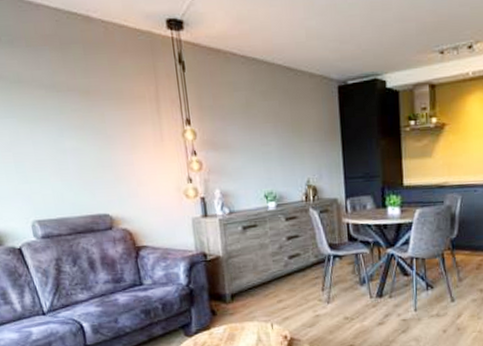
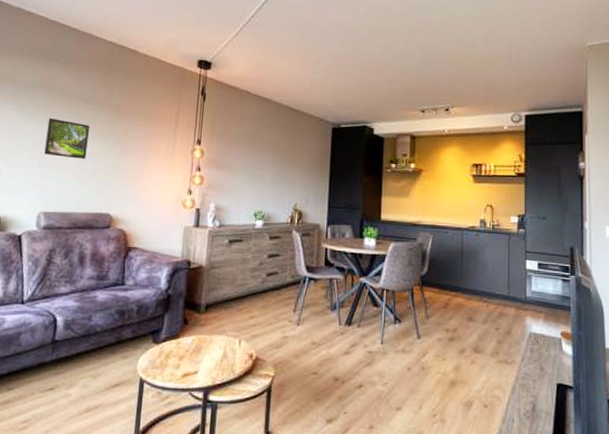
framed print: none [10,113,66,158] -> present [44,117,89,159]

